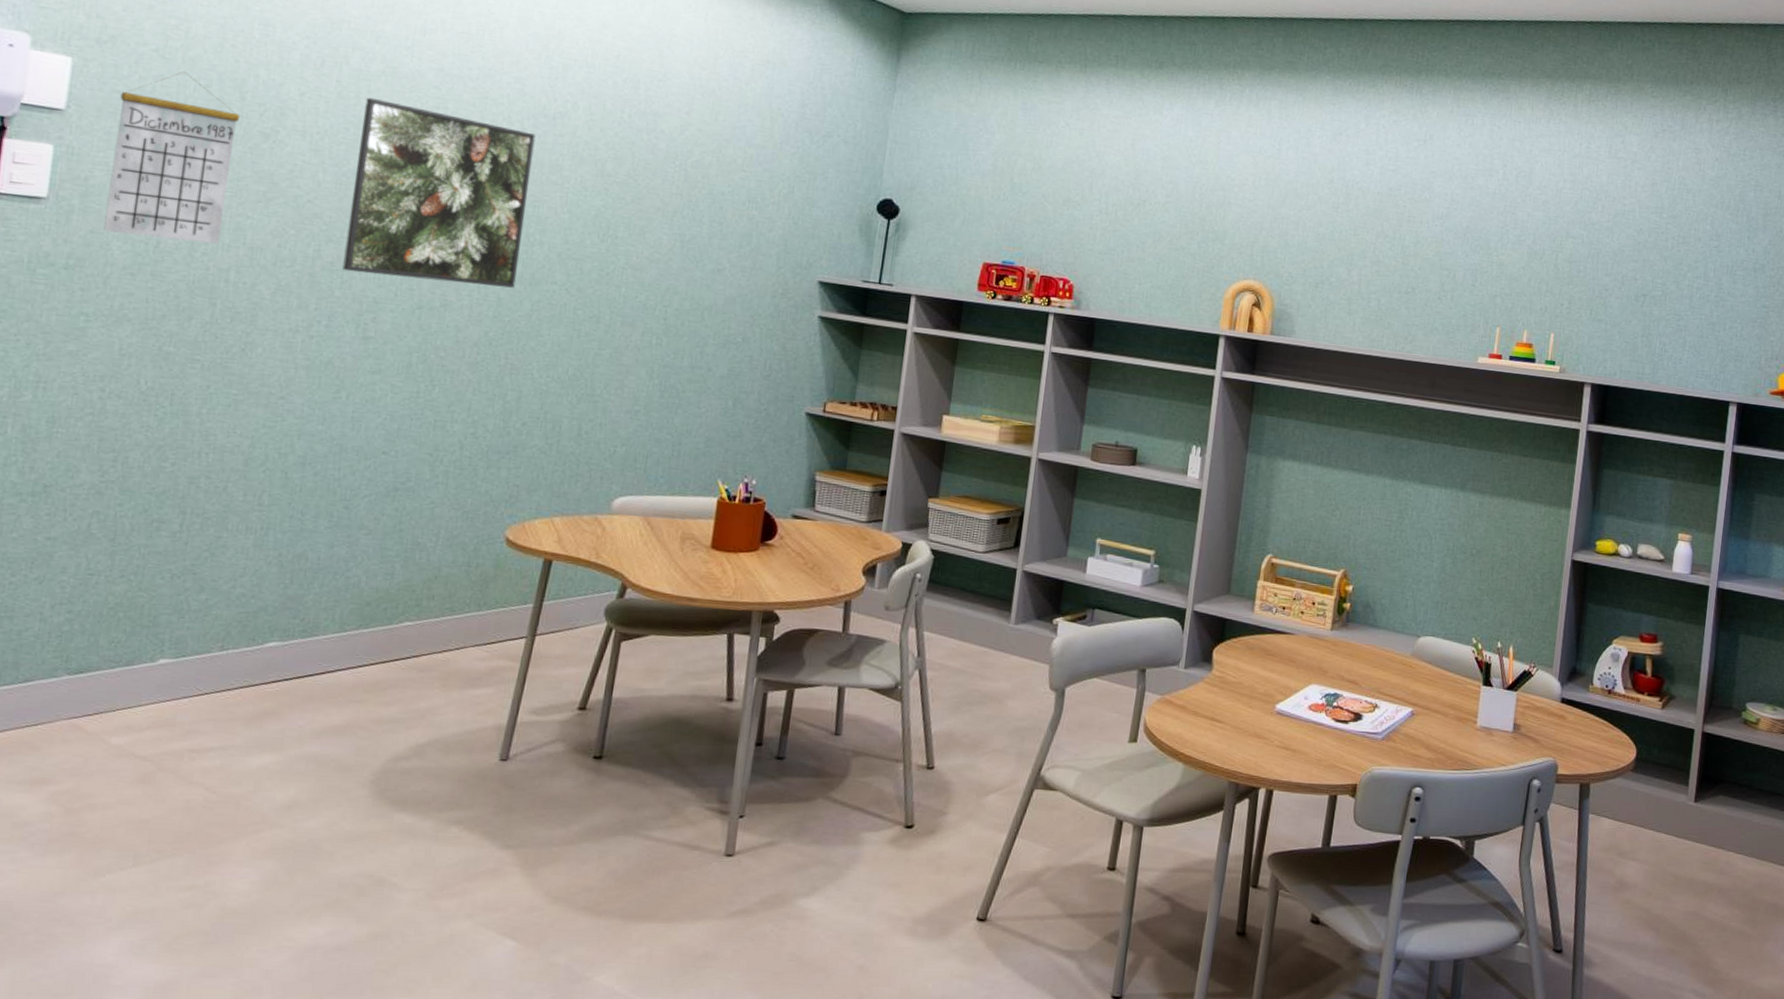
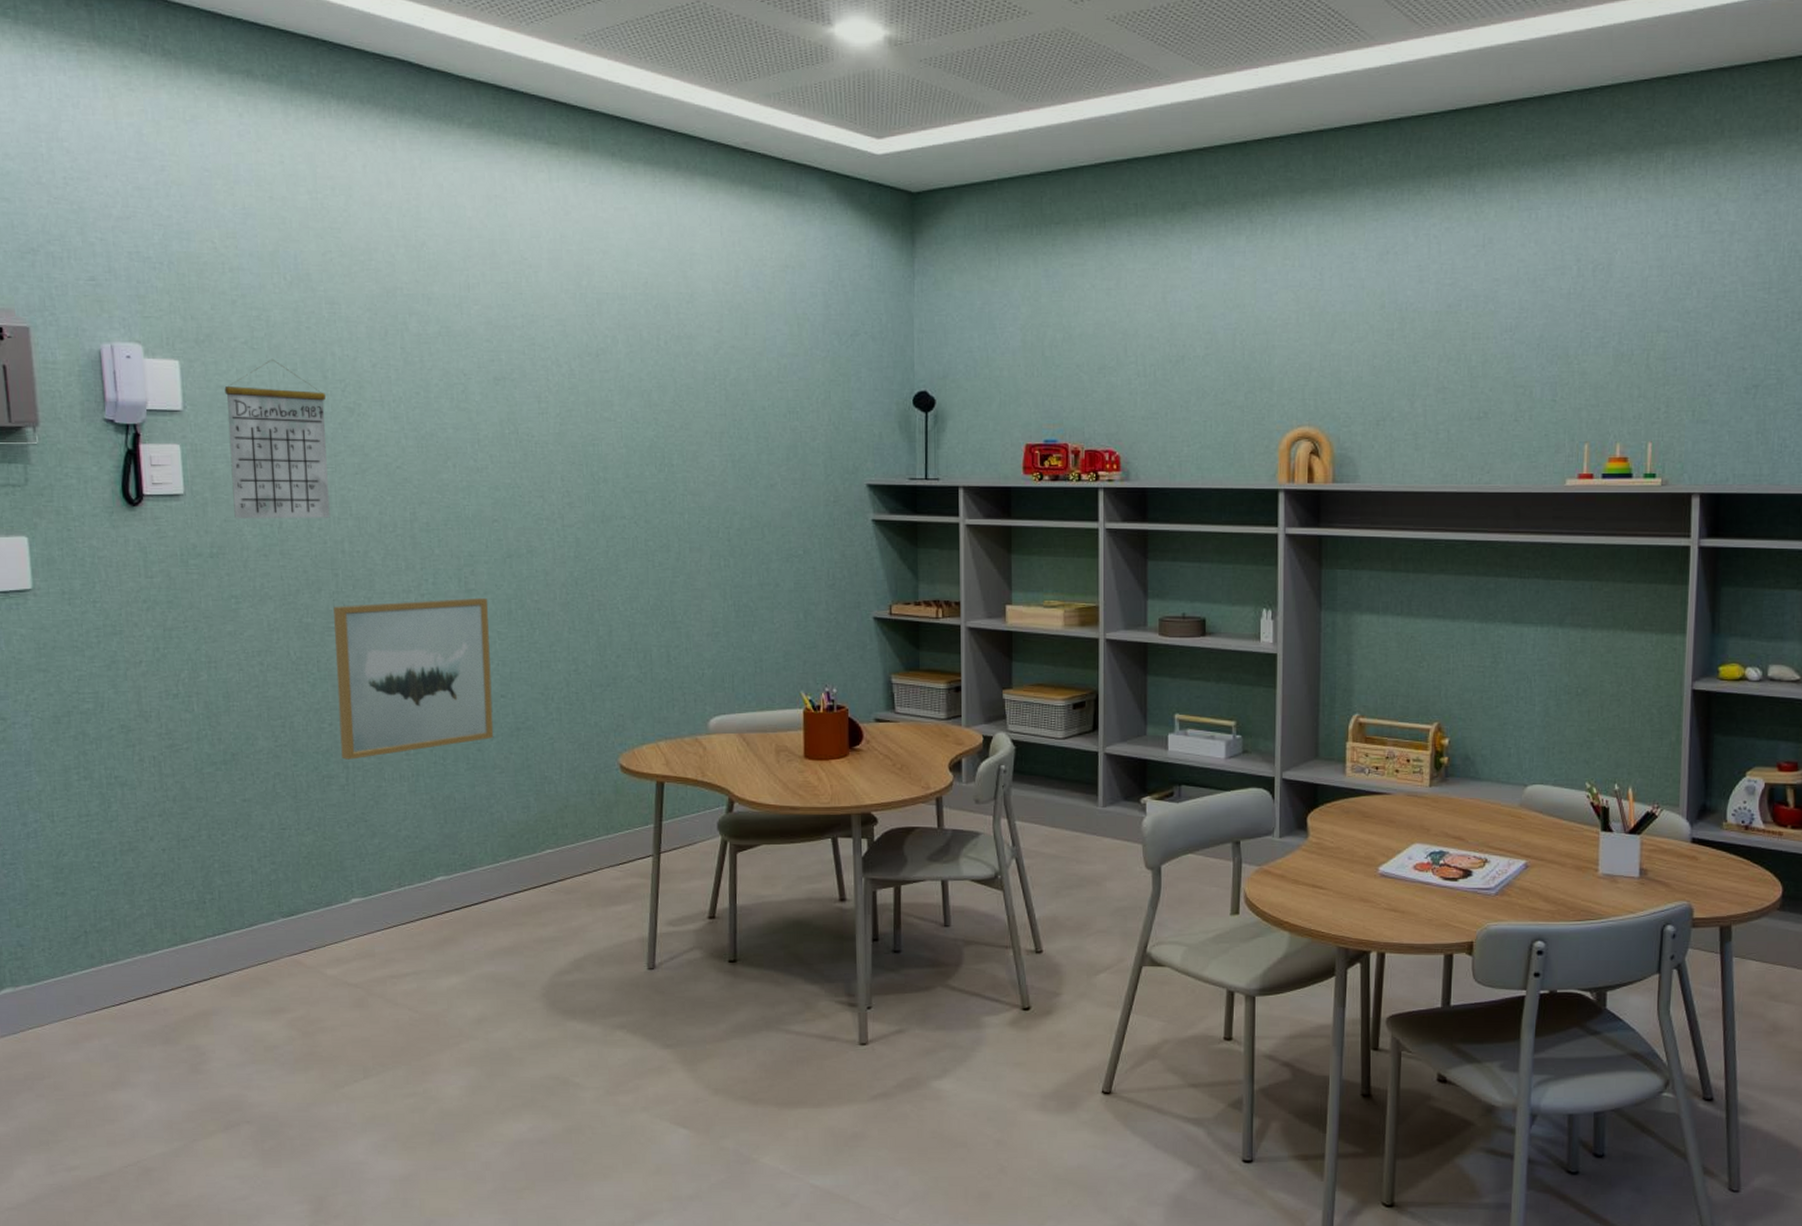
wall art: none [180,337,386,505] -> present [333,597,494,760]
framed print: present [342,97,536,288] -> none [429,359,589,530]

